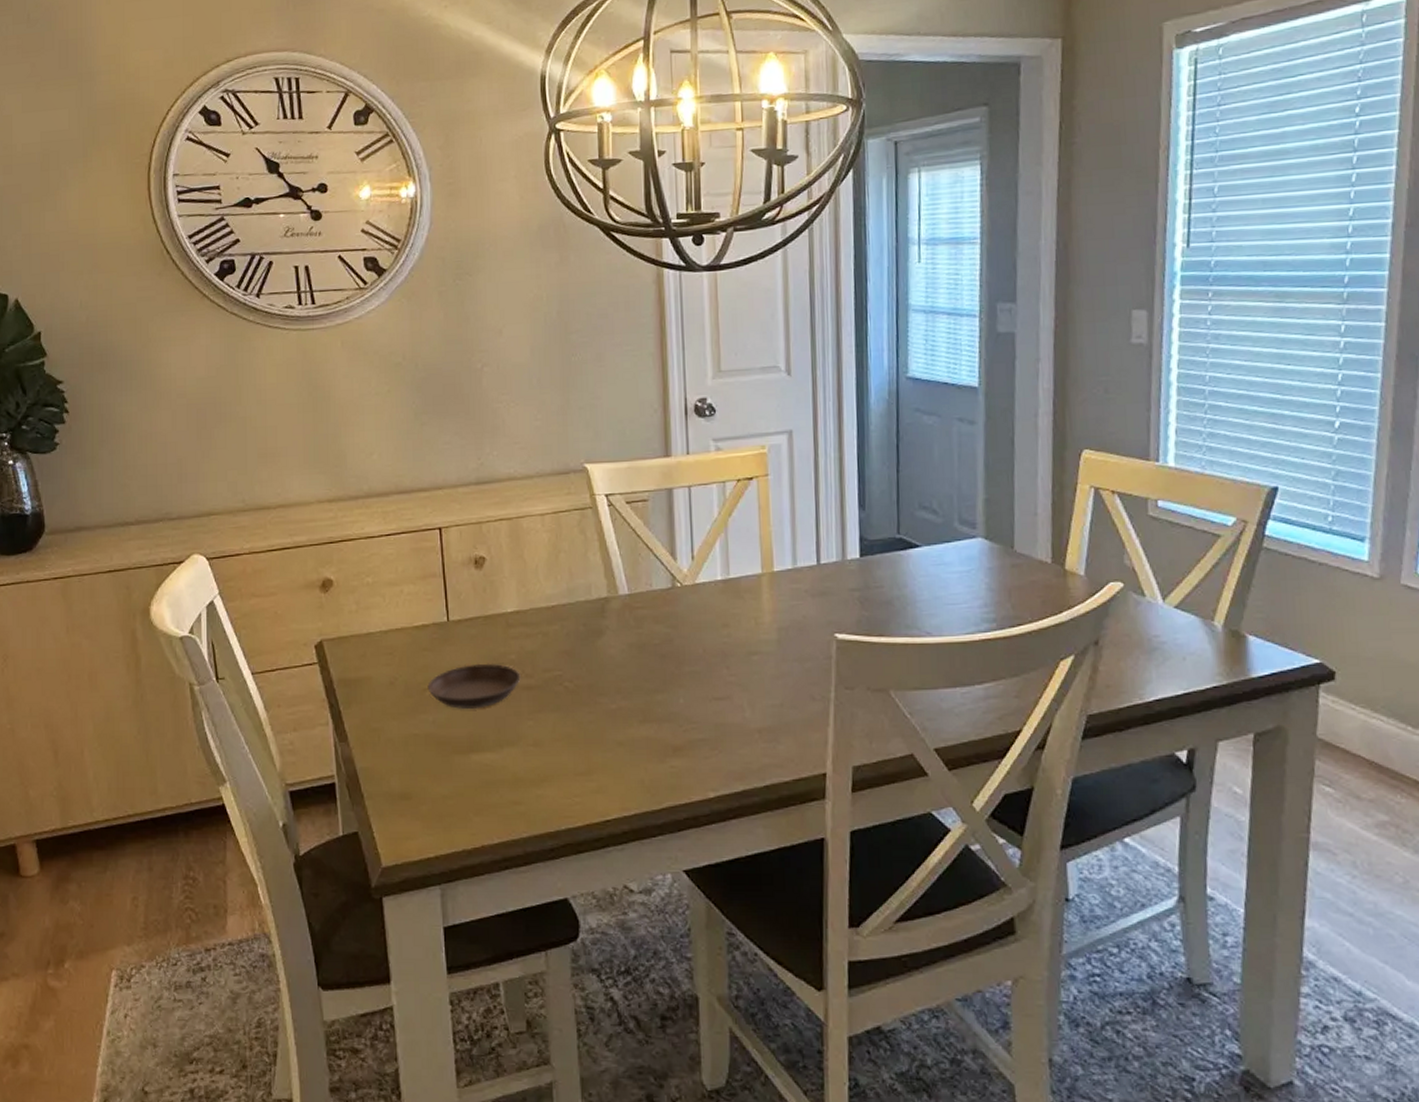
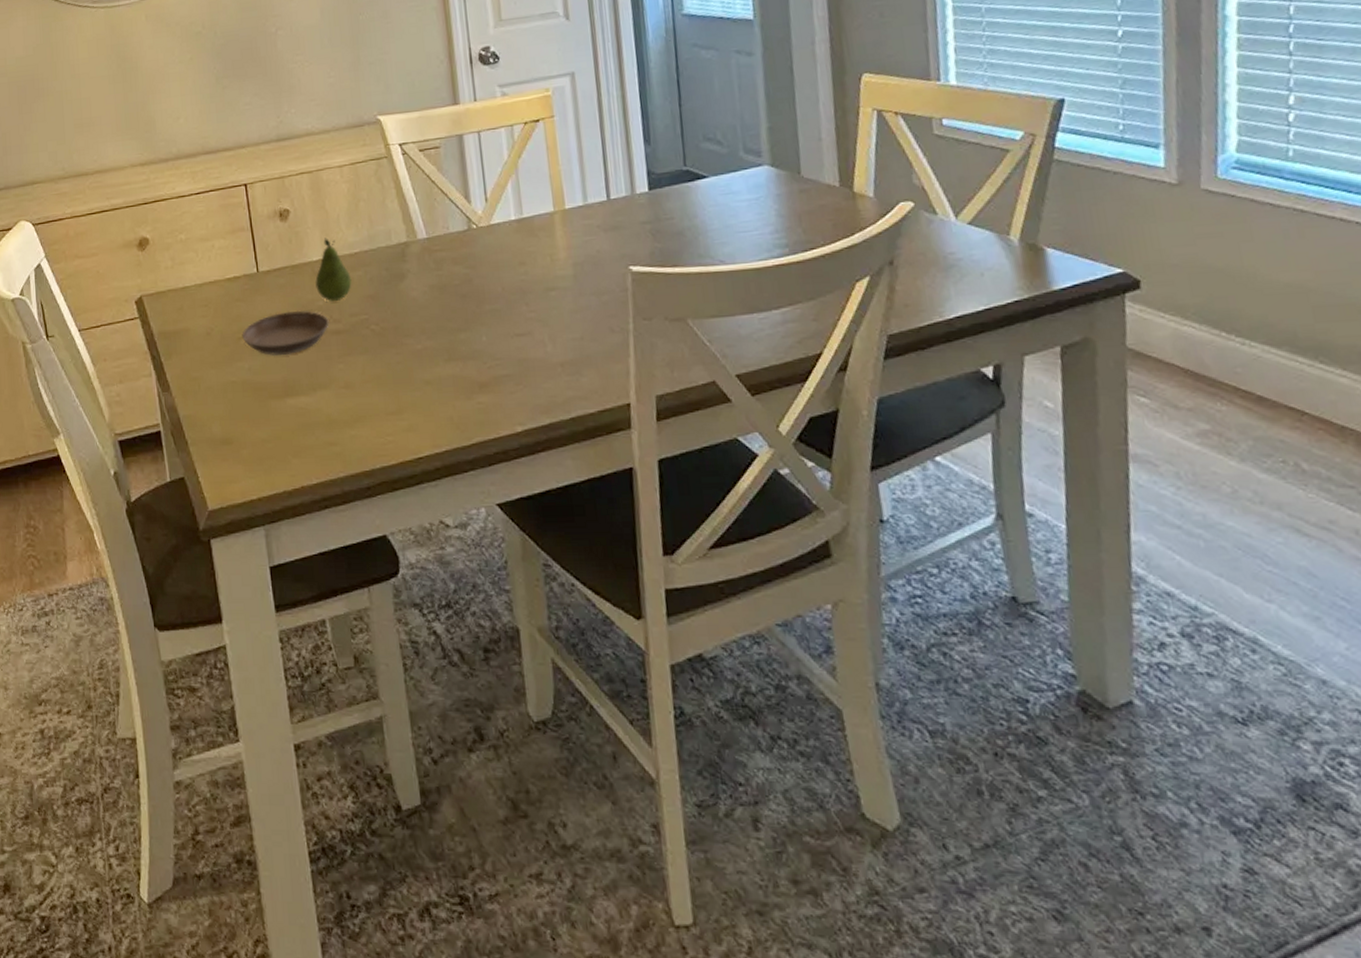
fruit: none [508,588,547,655] -> present [315,237,352,301]

